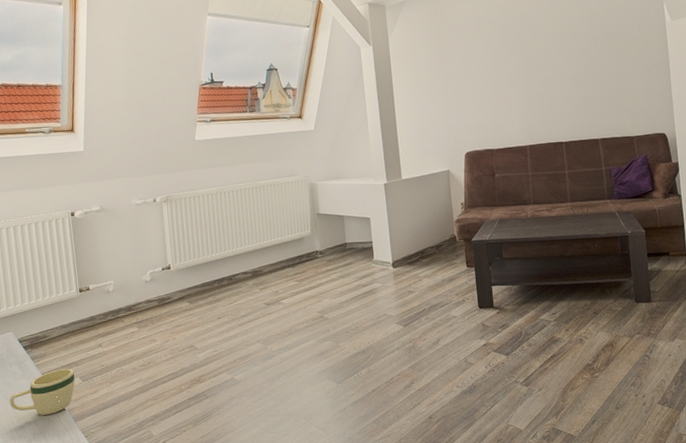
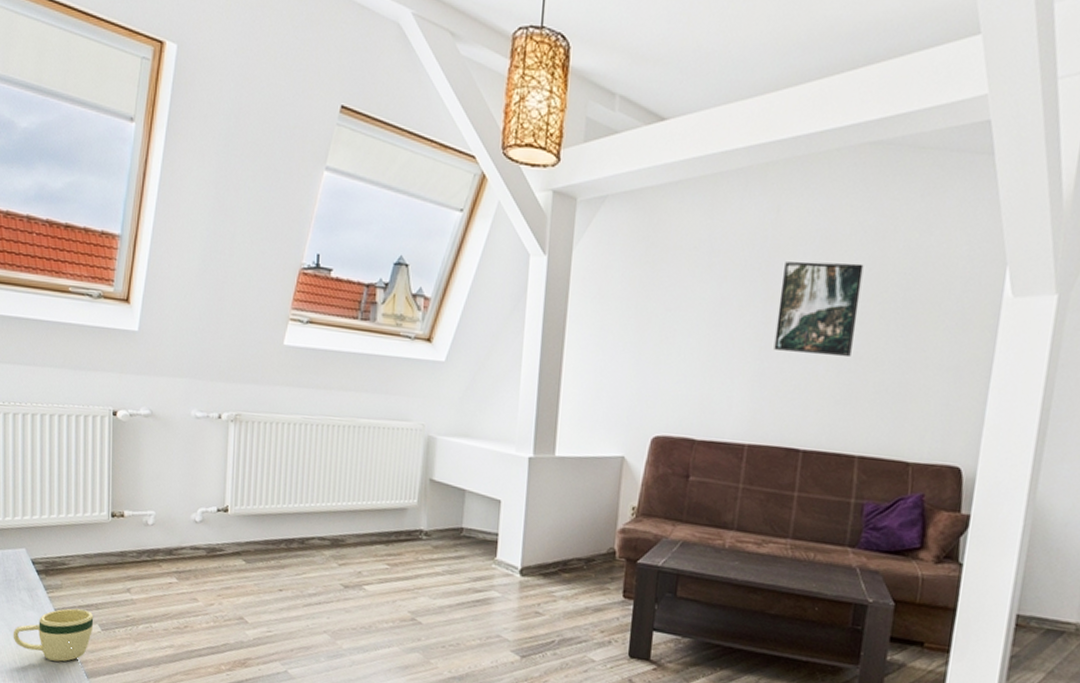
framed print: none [528,16,582,80] -> present [774,261,864,358]

